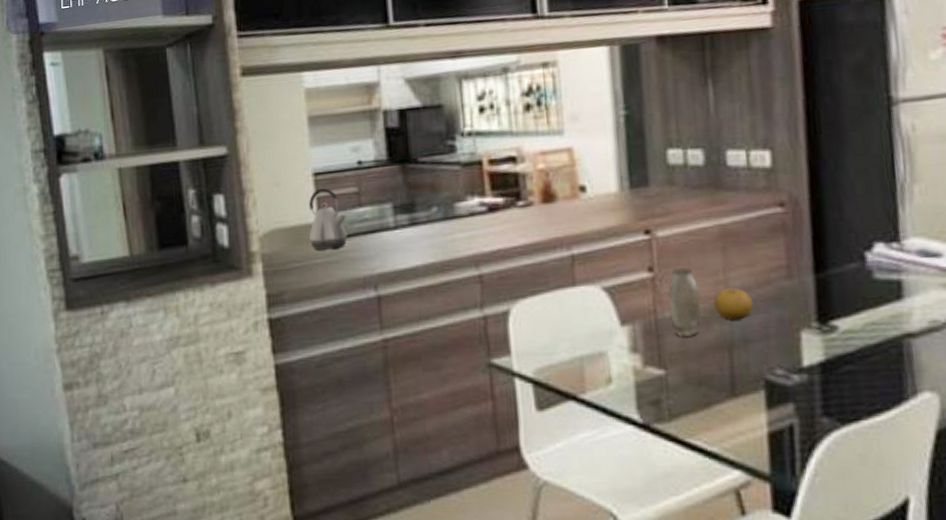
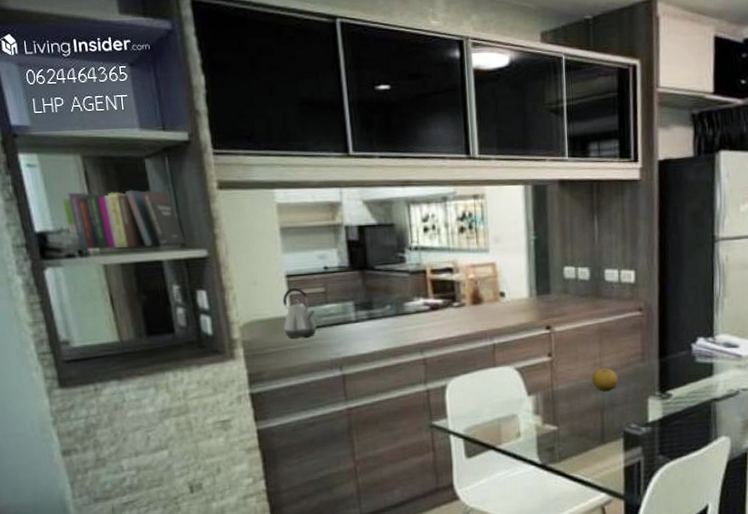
books: none [81,82,205,154] -> present [62,190,187,251]
vase: present [667,267,701,337] -> none [560,353,584,403]

